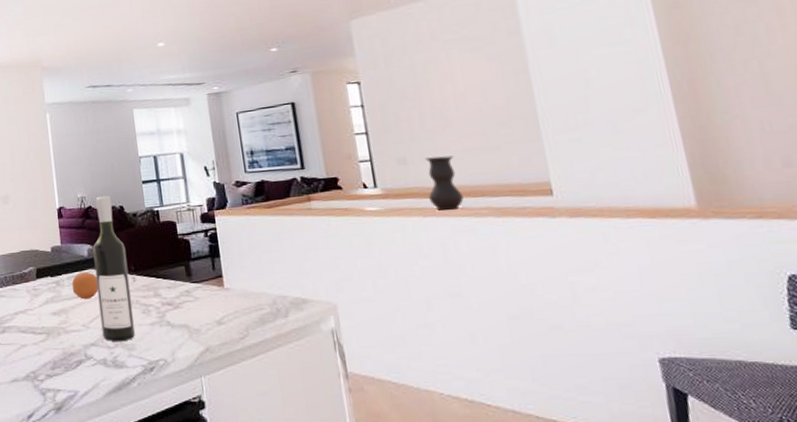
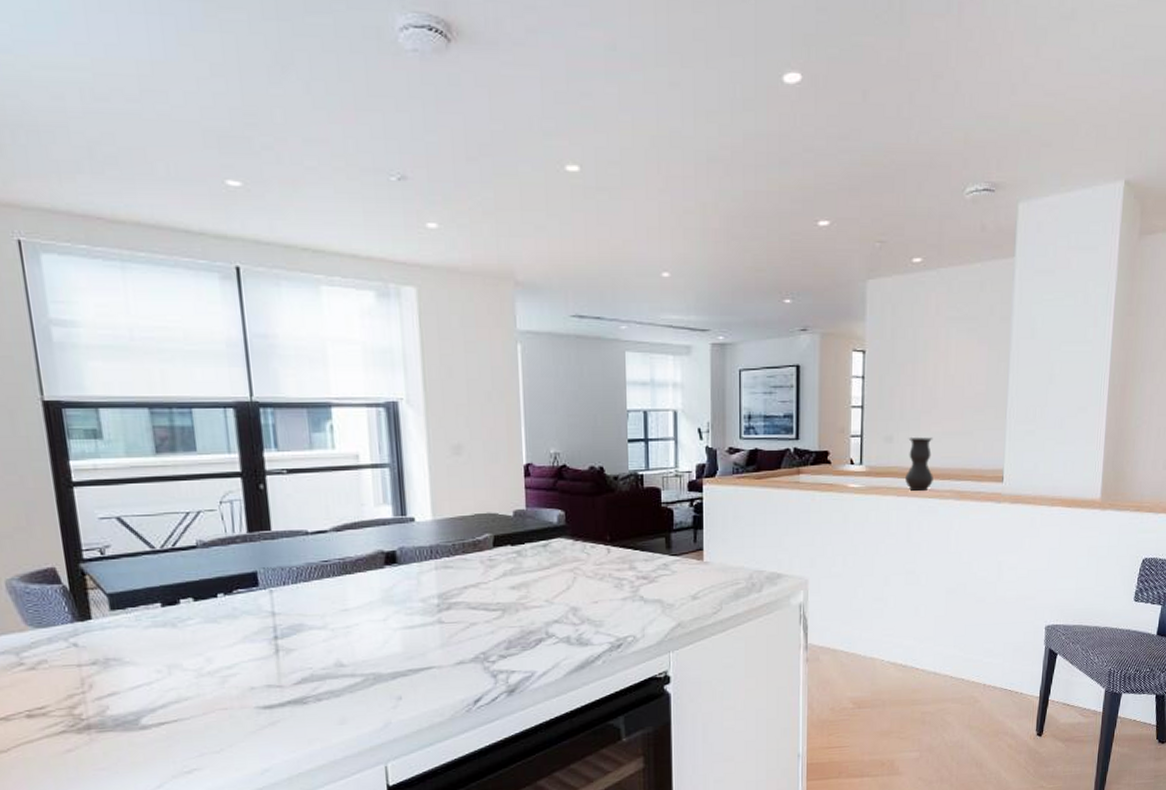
fruit: present [71,271,99,300] -> none [536,540,567,572]
bottle: present [92,195,136,341] -> none [564,453,605,618]

